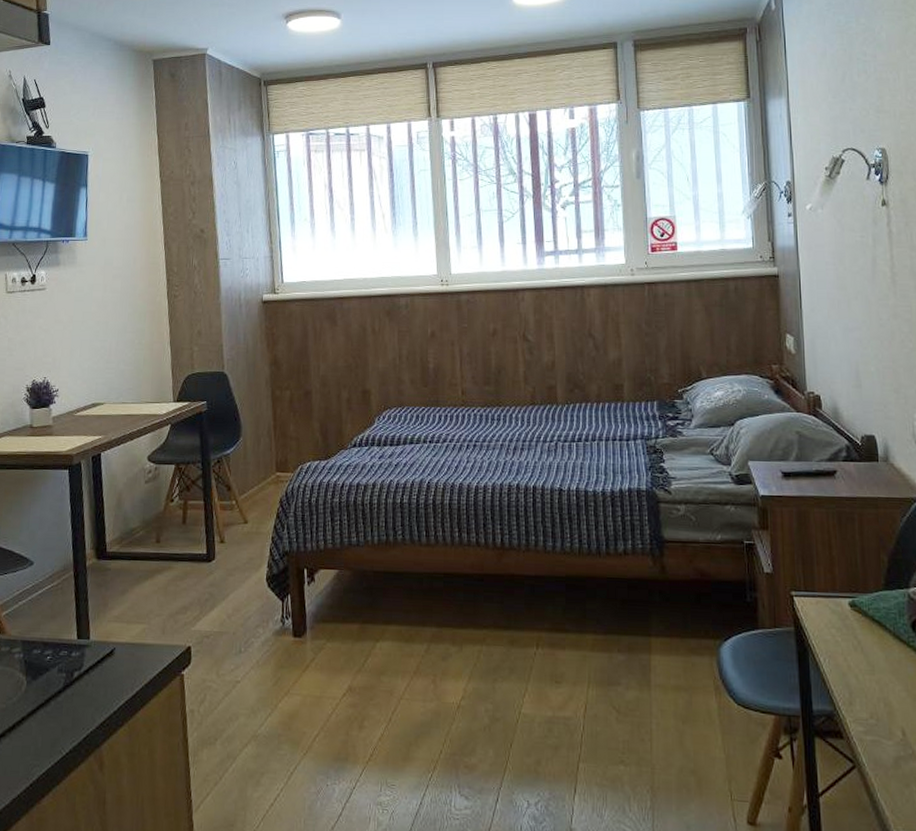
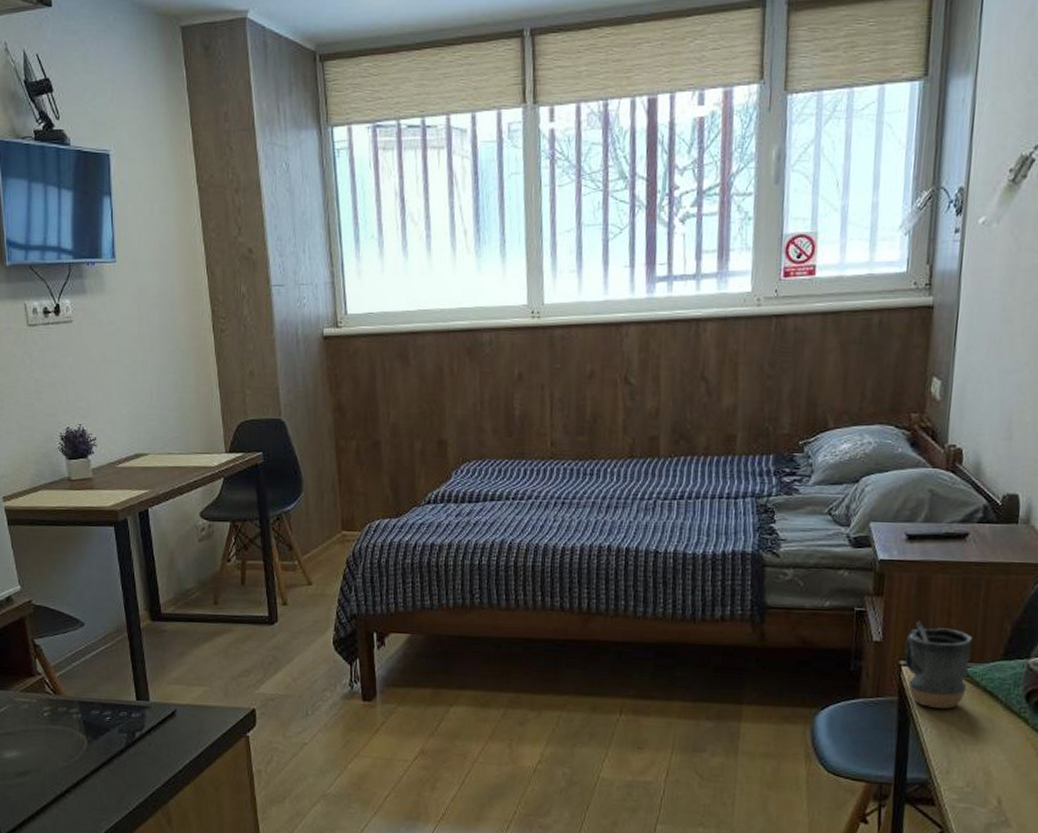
mug: none [794,553,856,639] -> present [904,621,973,709]

